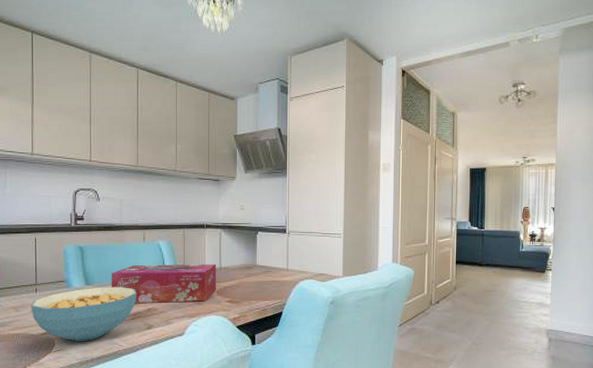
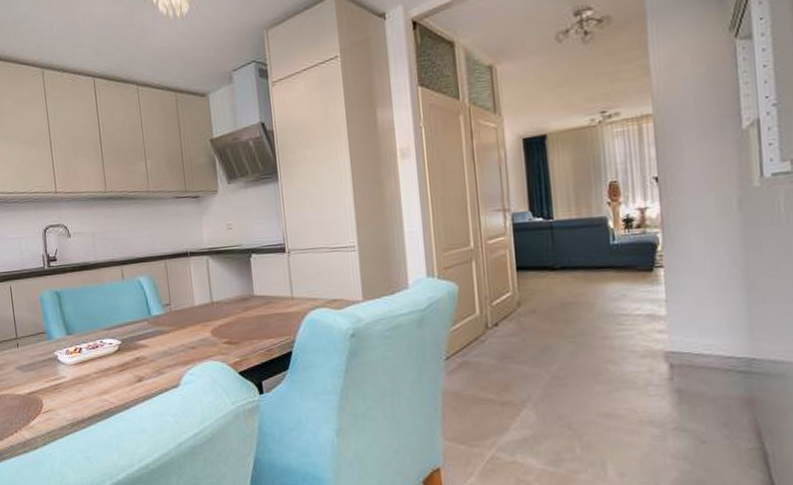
cereal bowl: present [31,287,136,342] -> none [14,334,122,401]
tissue box: present [111,264,217,304] -> none [91,298,211,353]

